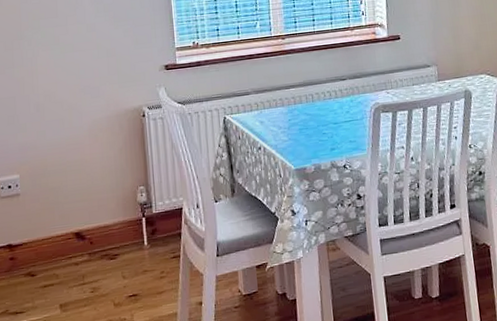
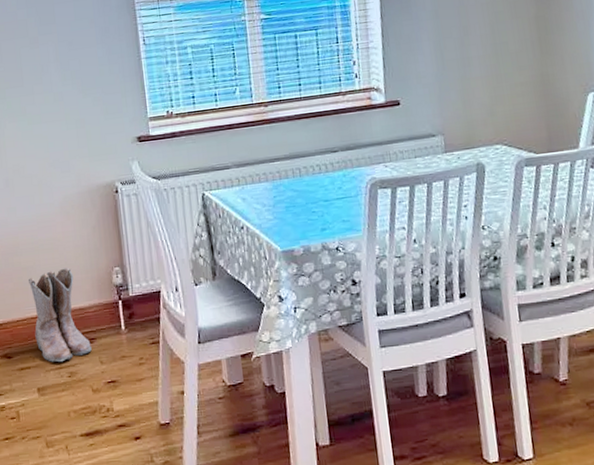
boots: none [55,187,115,279] -> present [29,267,92,362]

